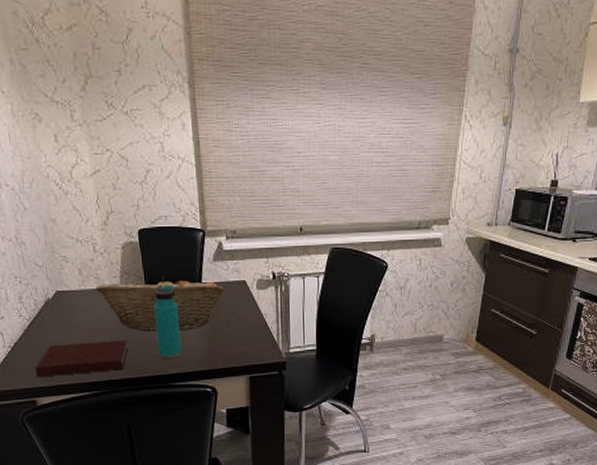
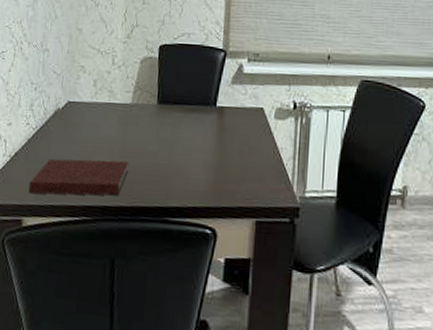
fruit basket: present [96,275,225,332] -> none [107,94,240,158]
water bottle: present [153,284,181,359] -> none [158,104,188,189]

